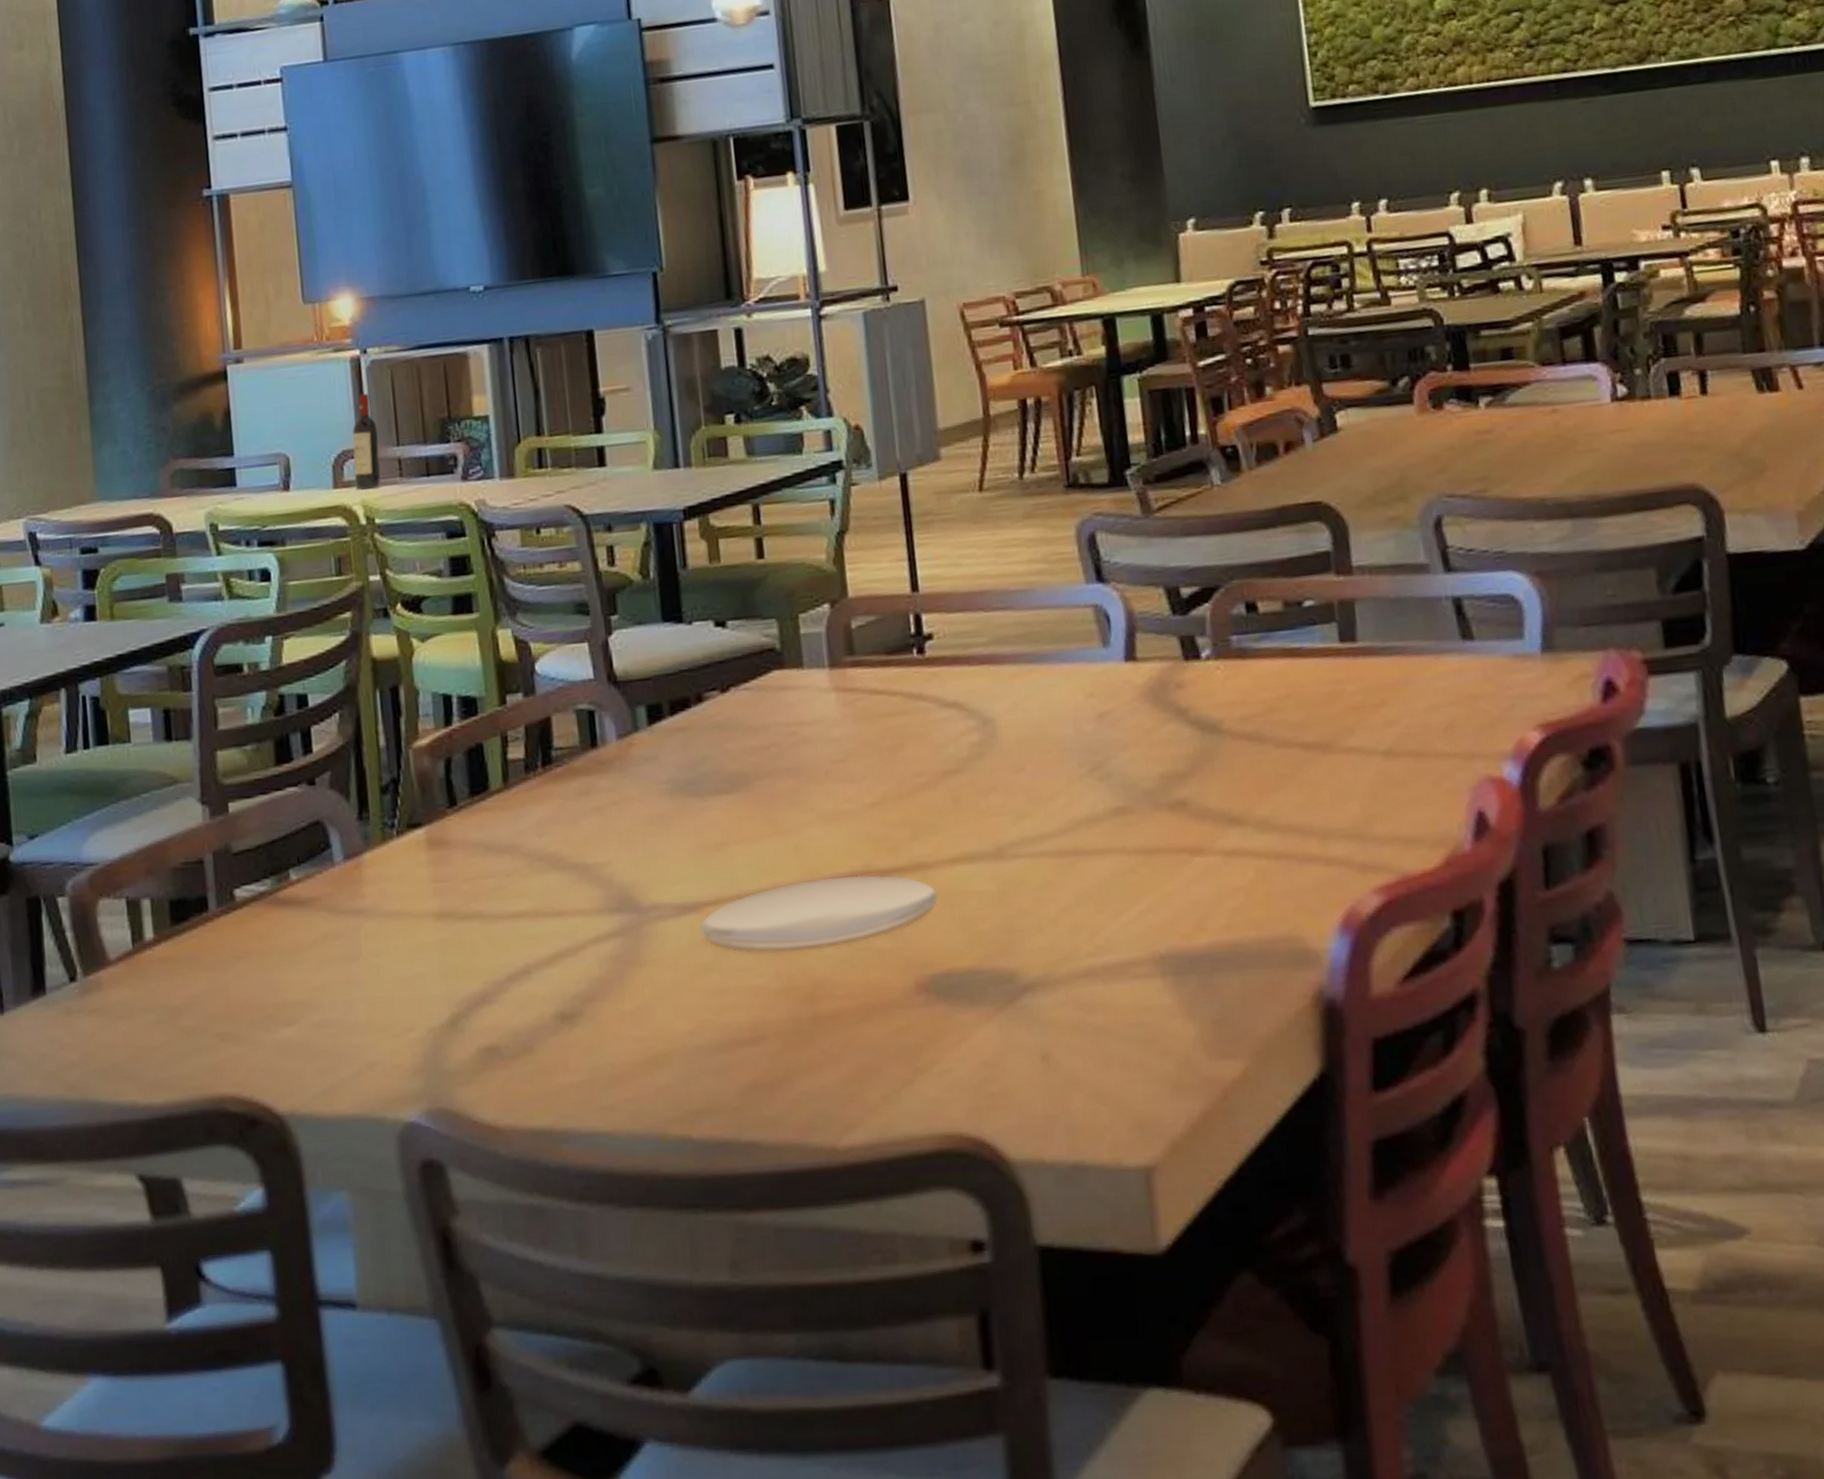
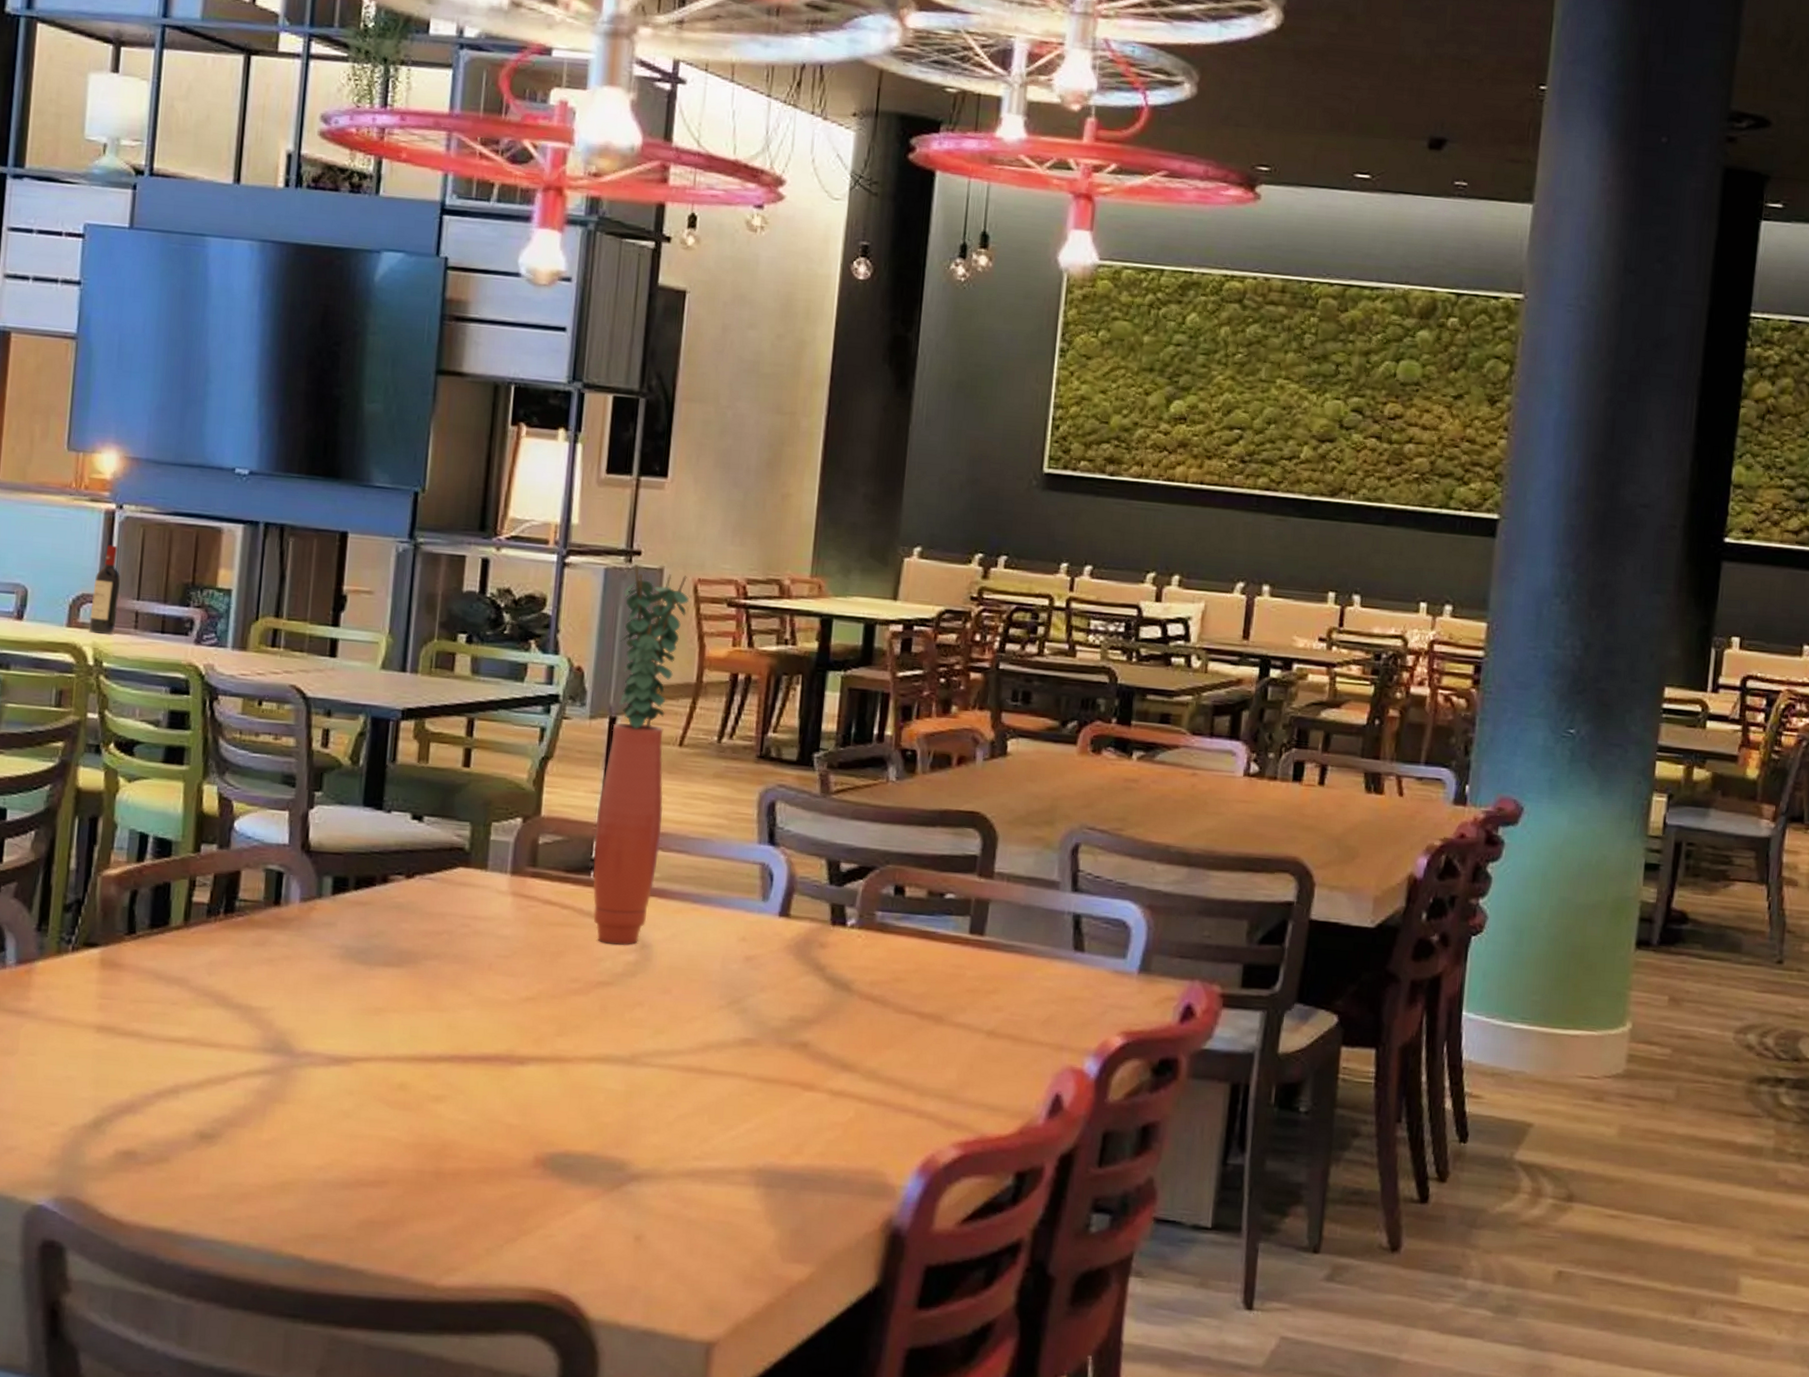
plate: present [699,874,939,954] -> none [345,1054,572,1116]
vase: none [888,301,983,727] -> present [592,564,689,945]

